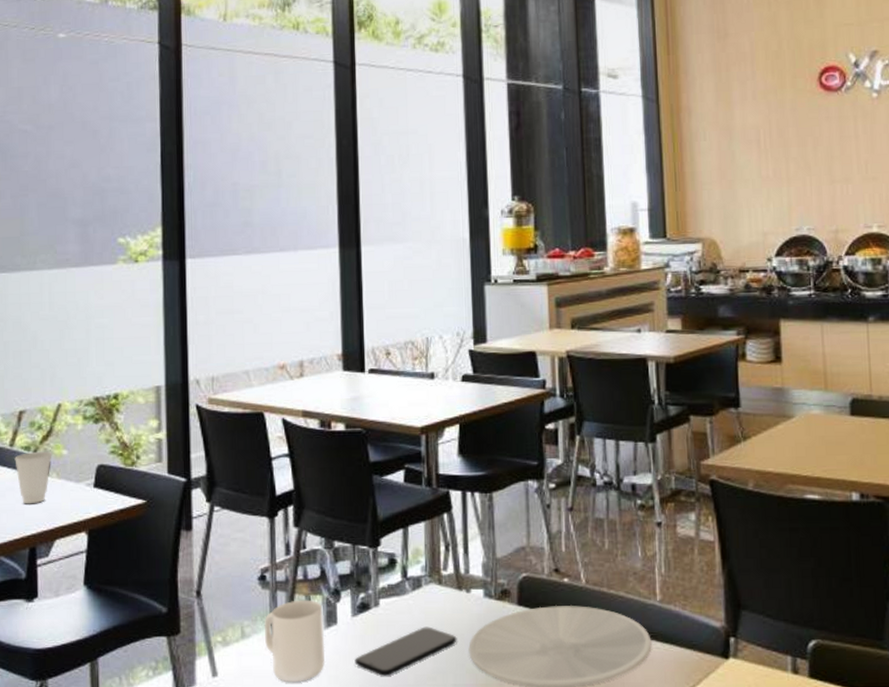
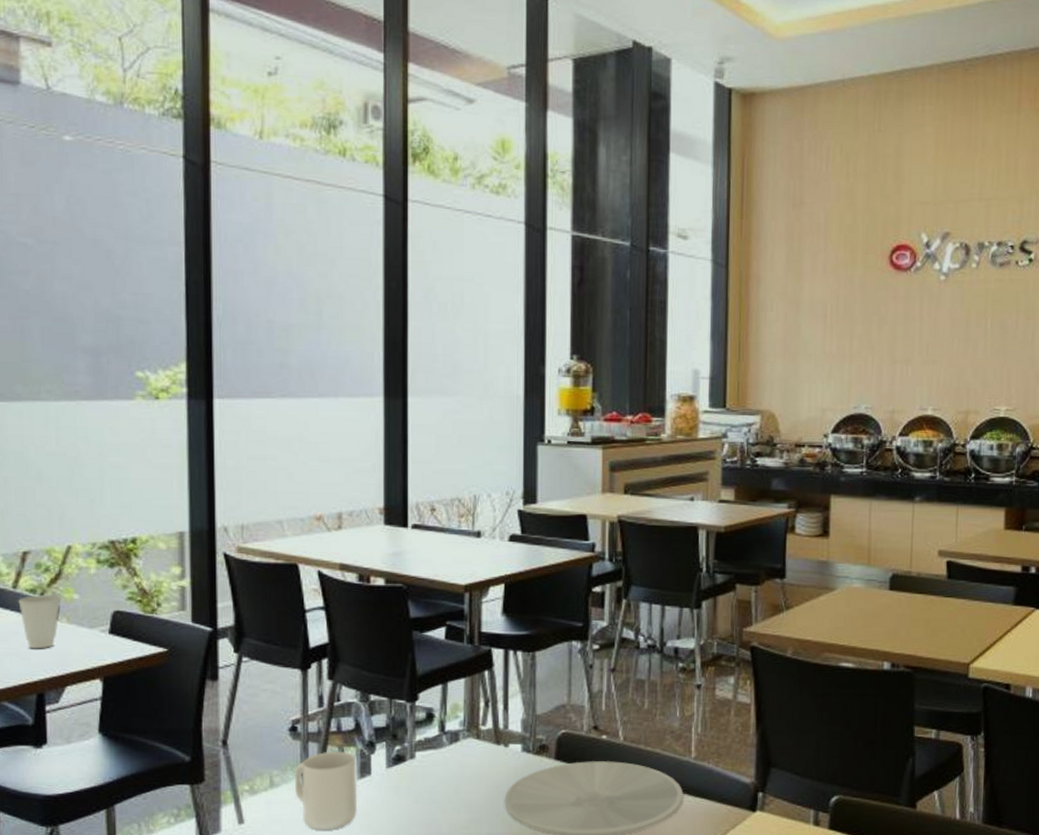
smartphone: present [354,626,457,676] -> none [388,778,493,824]

